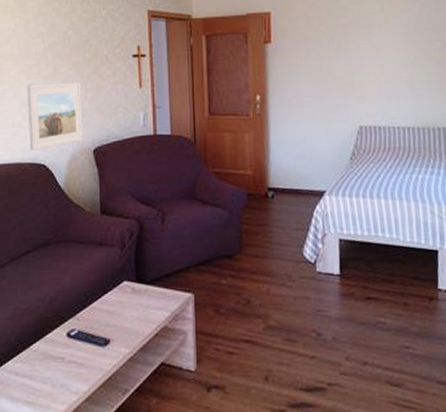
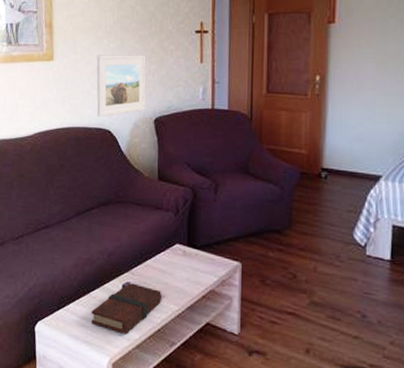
book: none [32,330,111,388] -> present [91,283,162,334]

